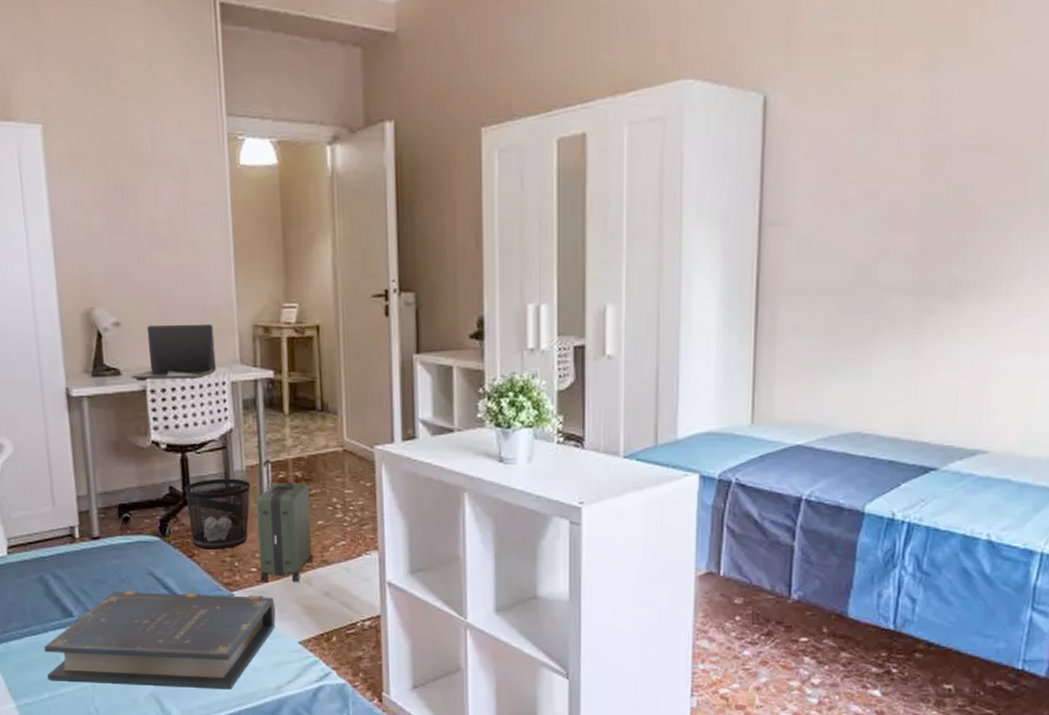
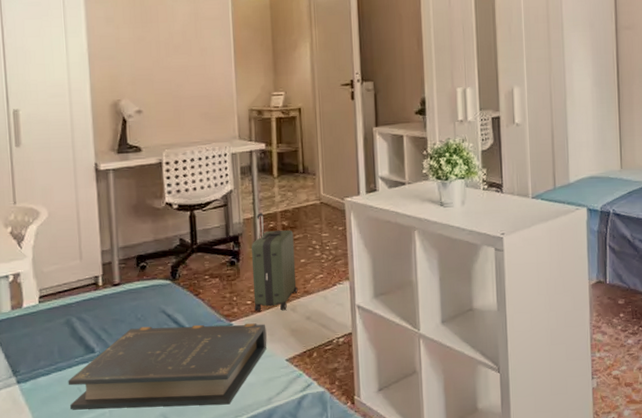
laptop computer: present [130,323,216,379] -> none [149,109,219,155]
waste bin: present [184,478,251,550] -> none [192,229,247,288]

